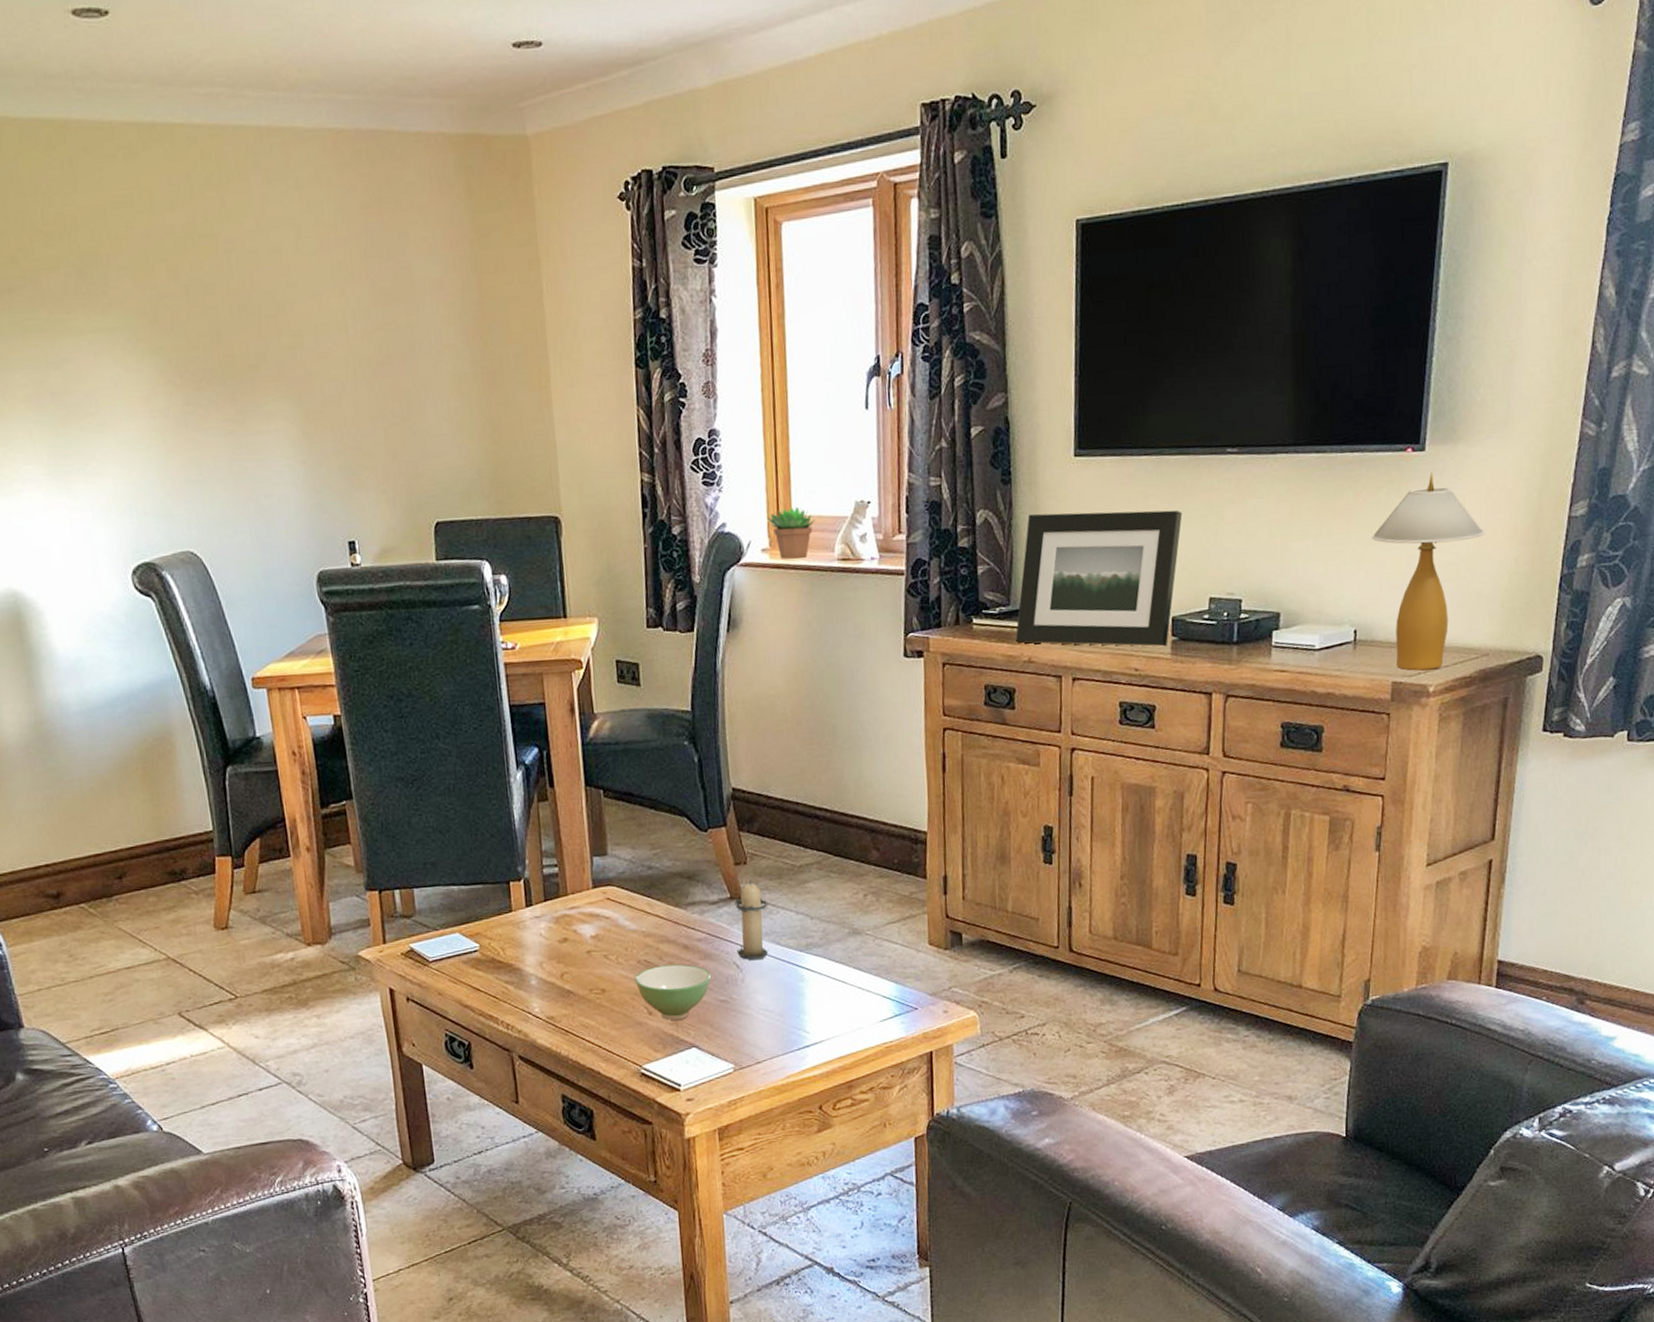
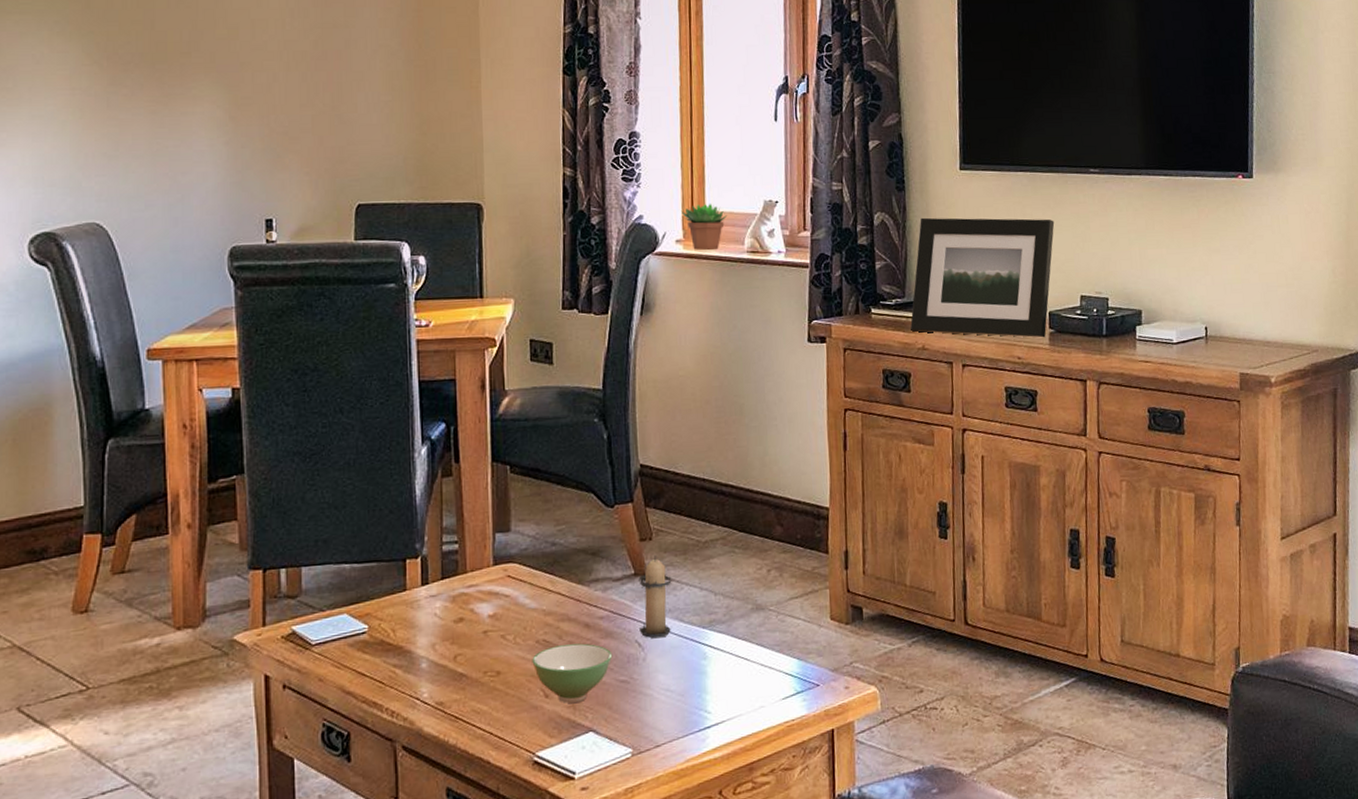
table lamp: present [1372,472,1485,671] -> none [1214,196,1306,364]

